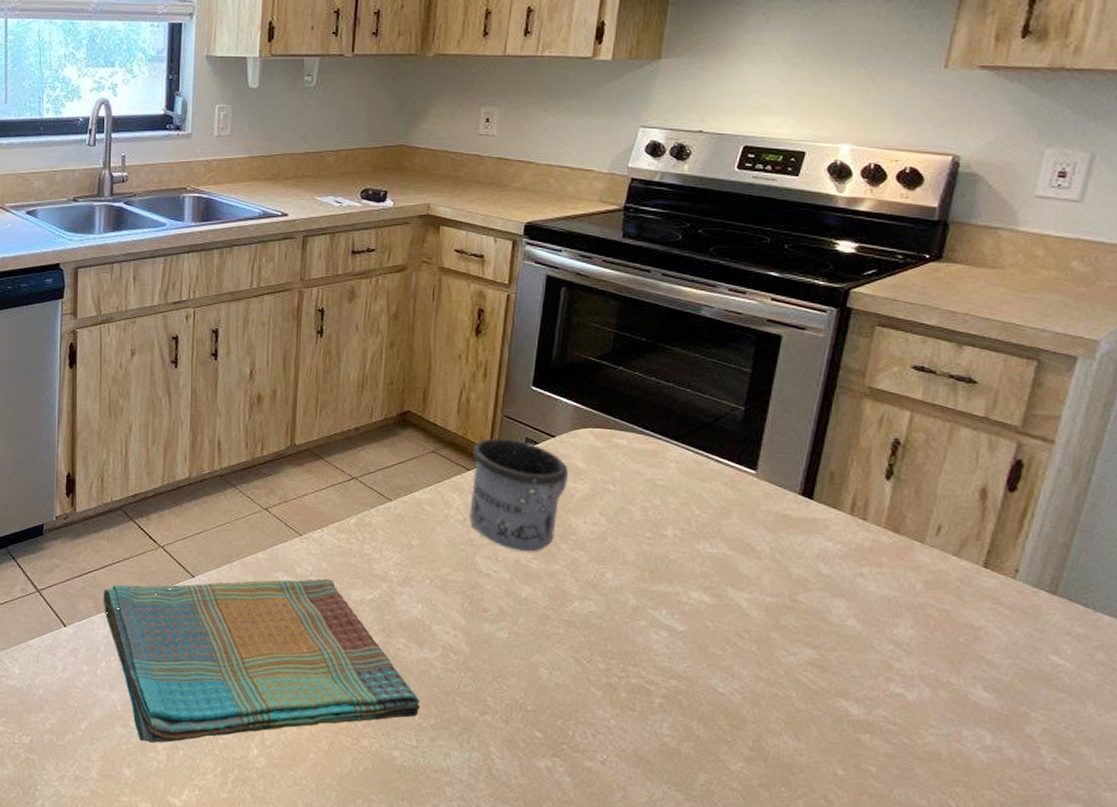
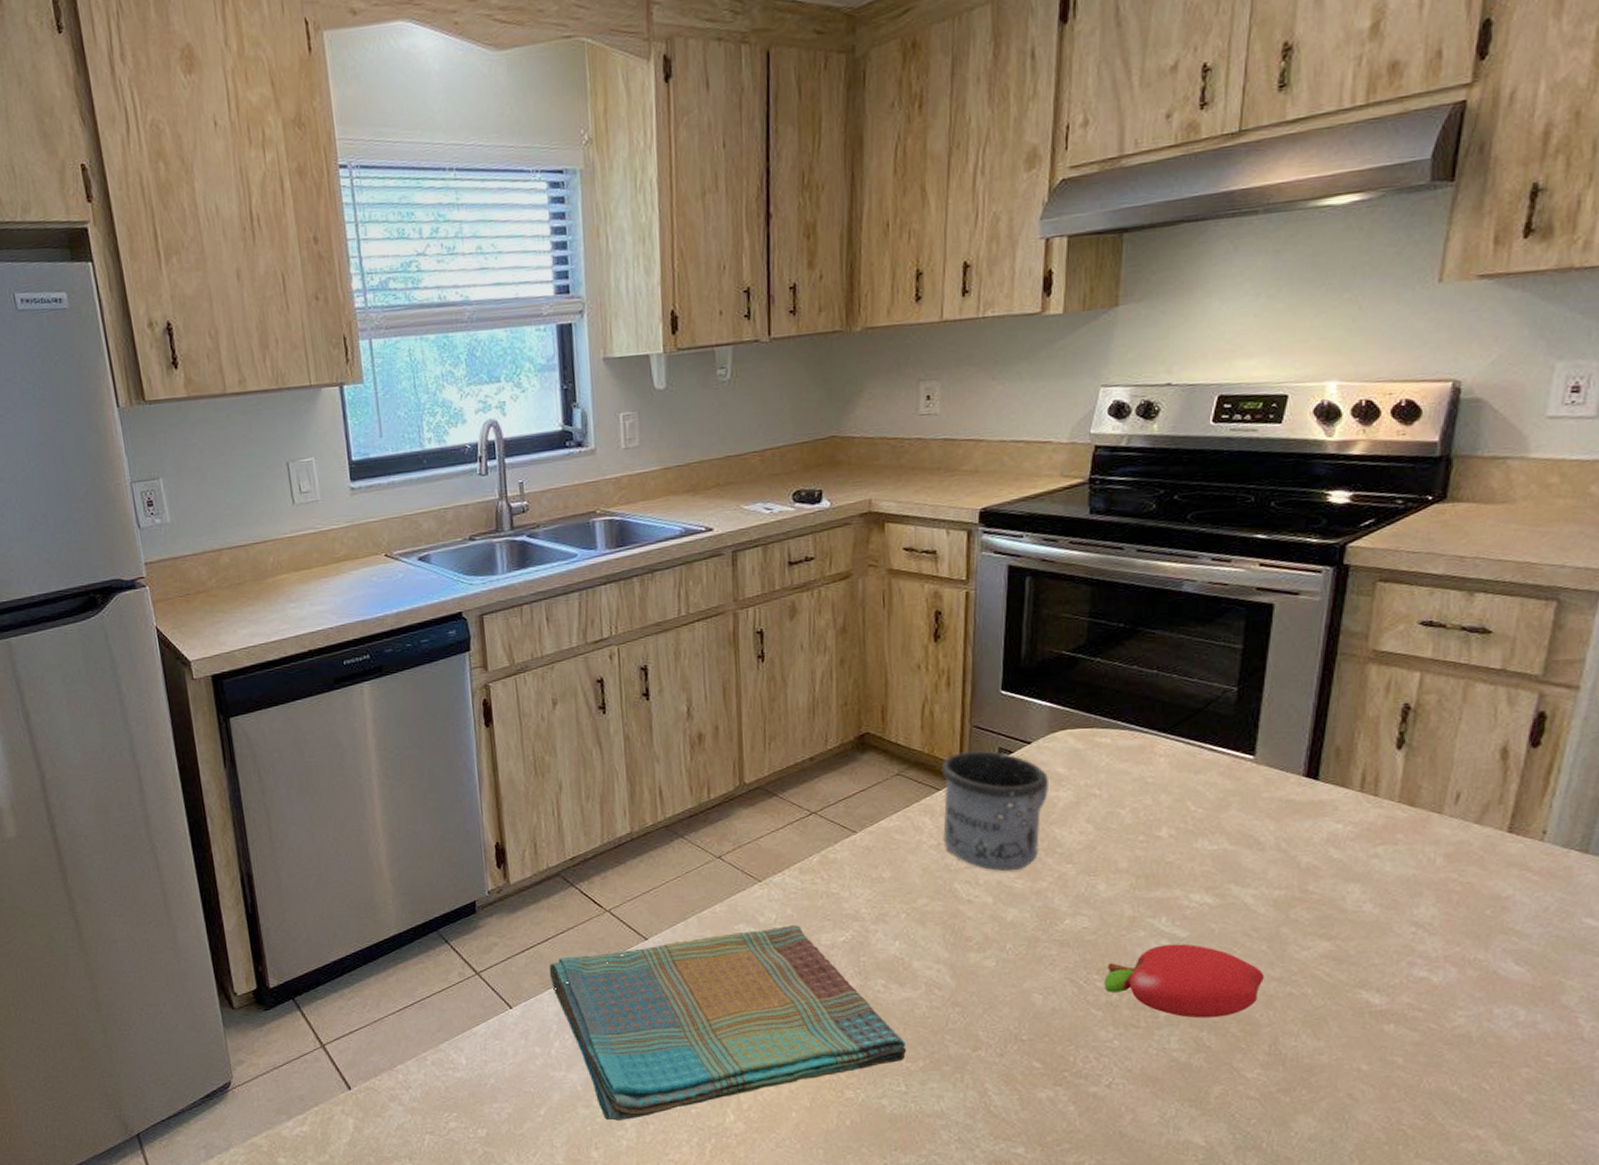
fruit: none [605,635,752,710] -> present [1104,944,1264,1018]

